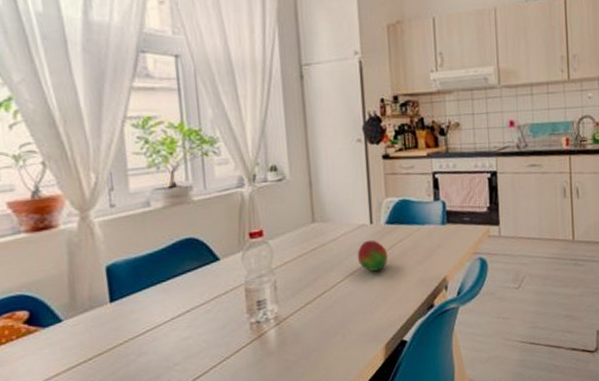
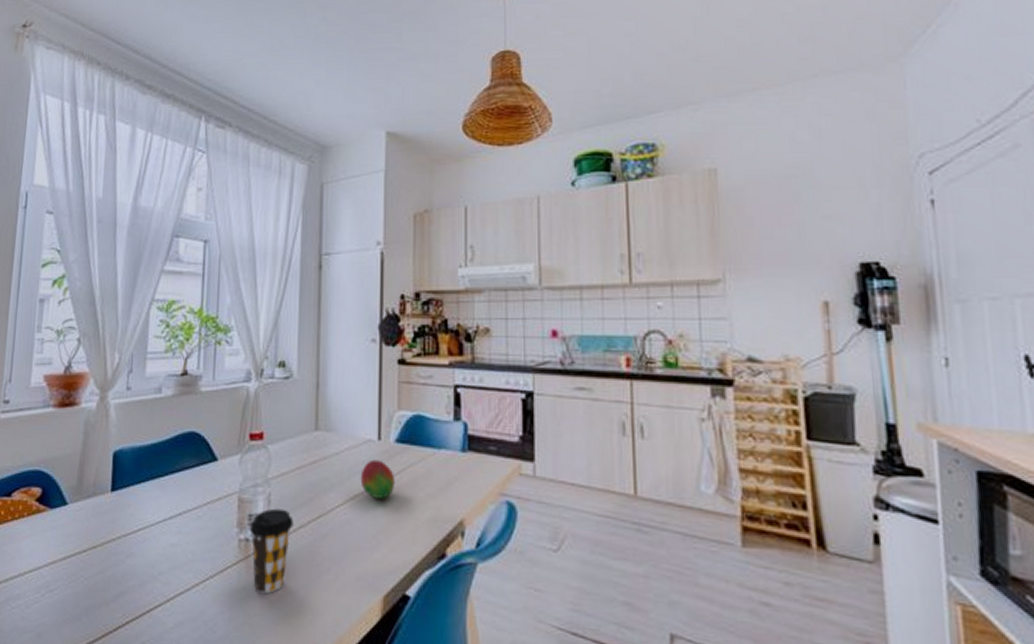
coffee cup: none [259,291,301,363] -> present [249,508,294,595]

